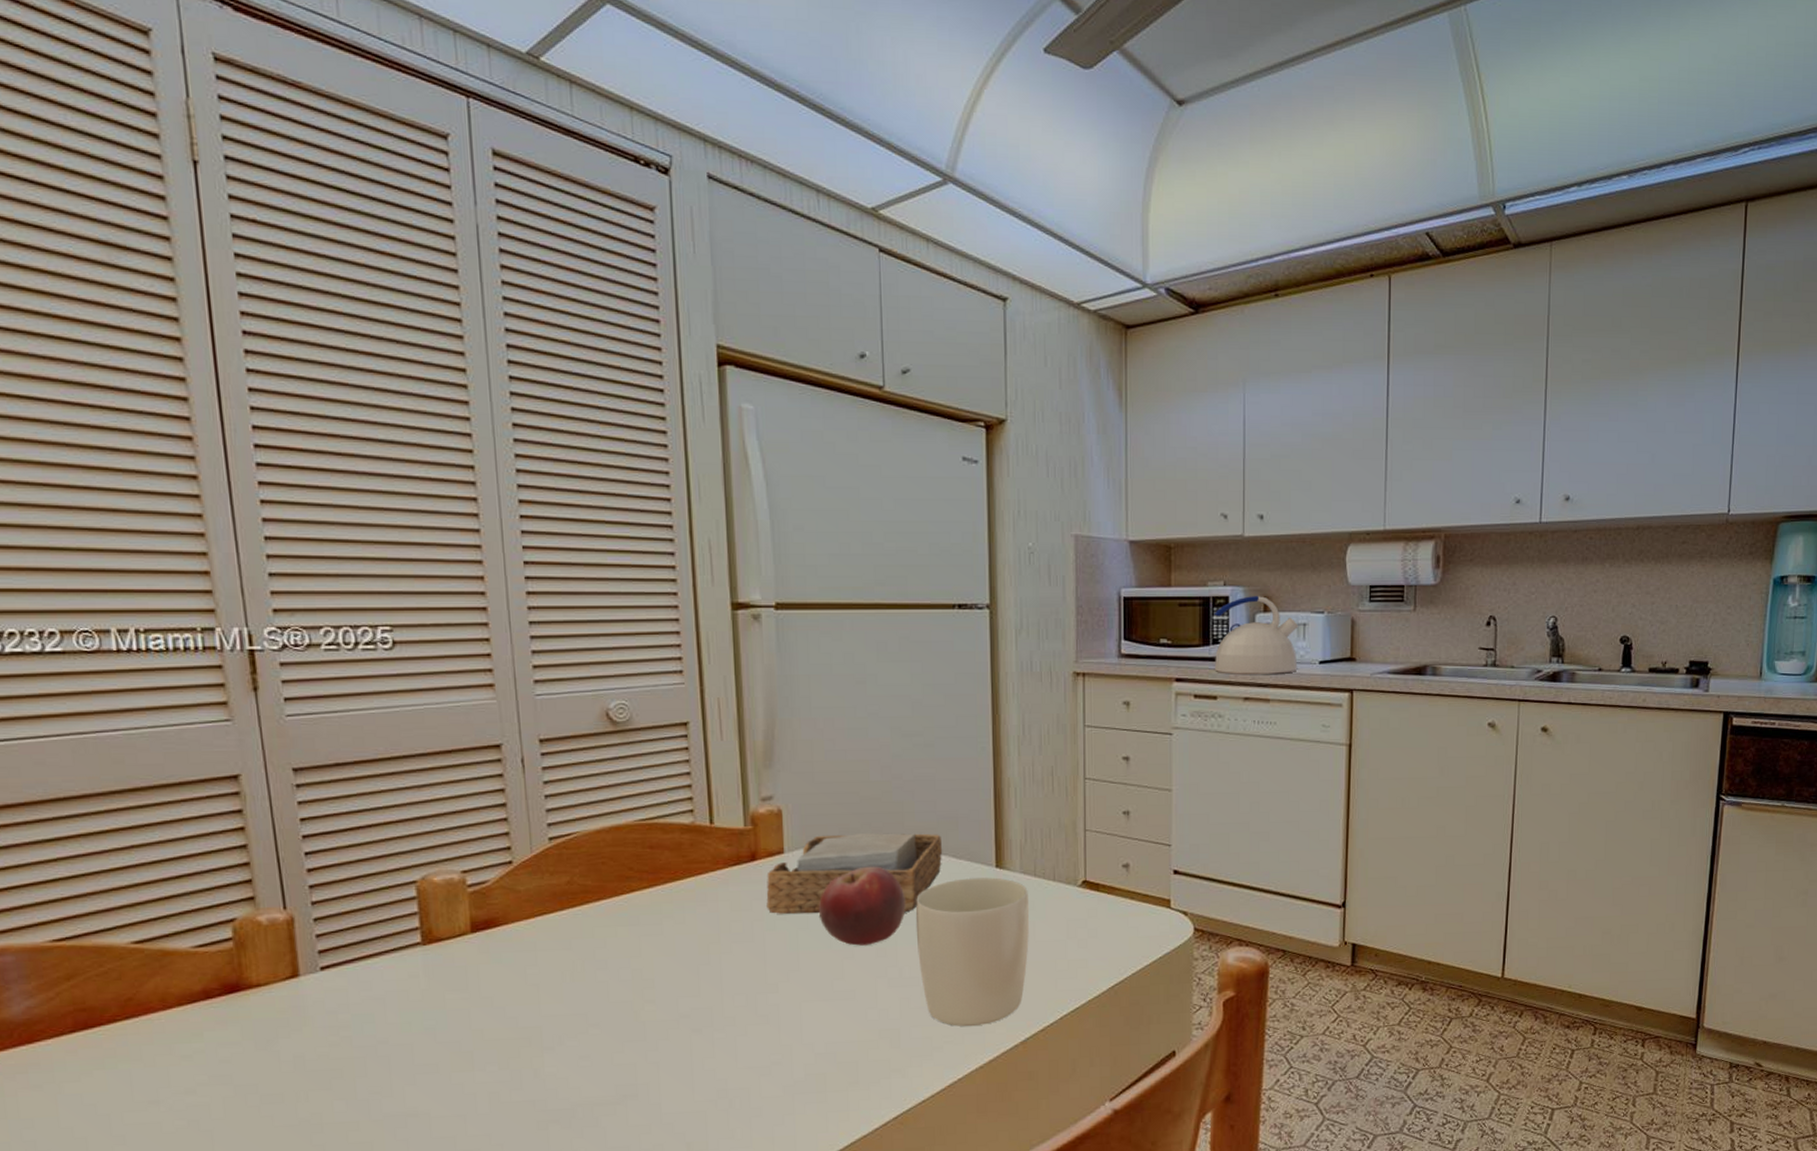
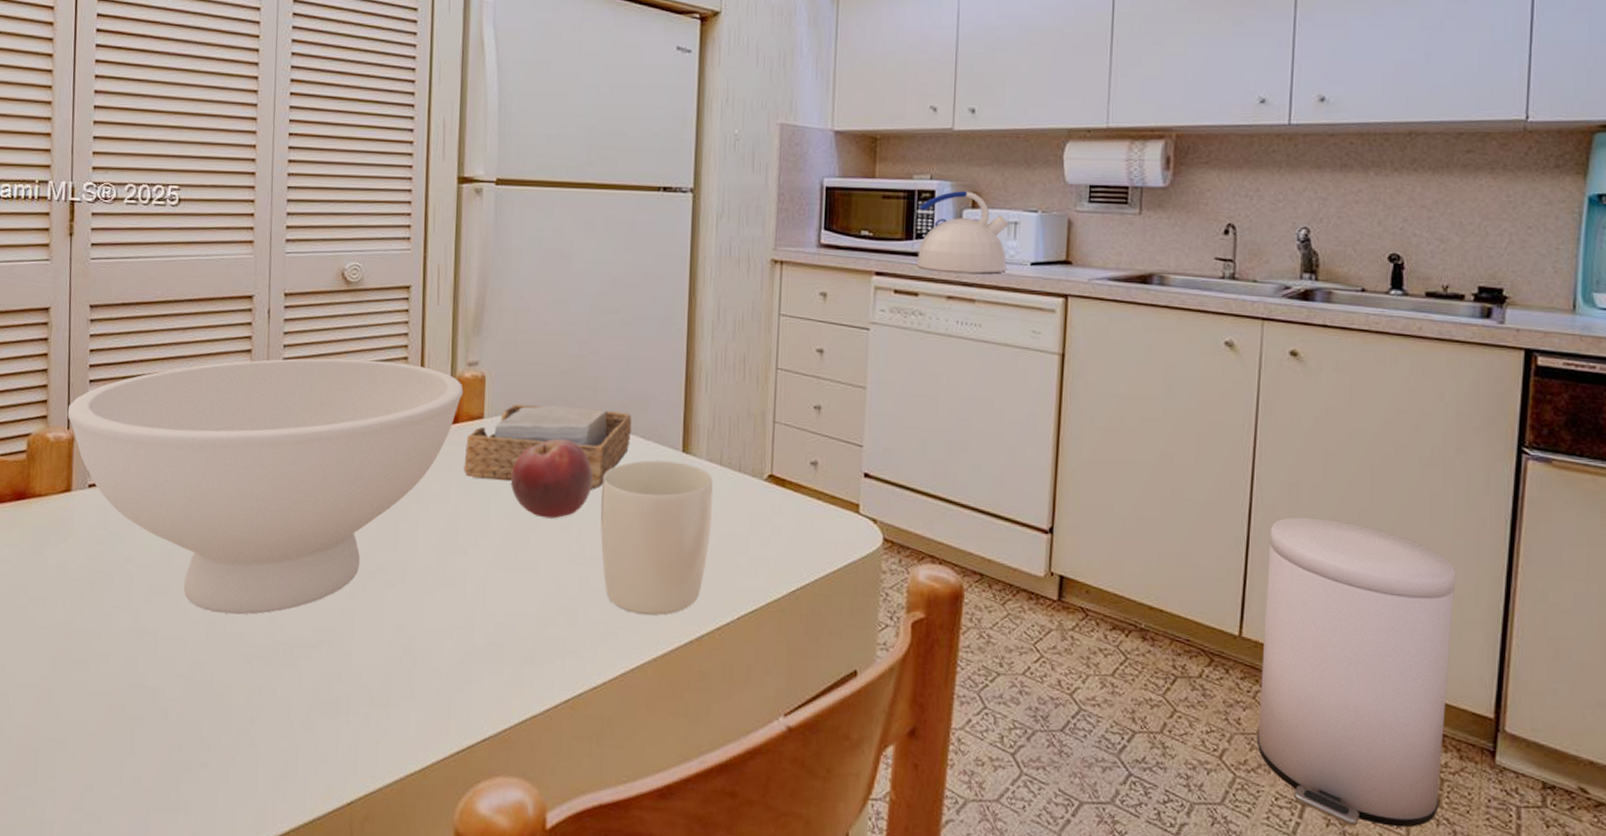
bowl: none [280,803,759,1084] -> present [67,358,463,615]
pedal bin: none [1516,870,1670,1120] -> present [1256,517,1456,827]

